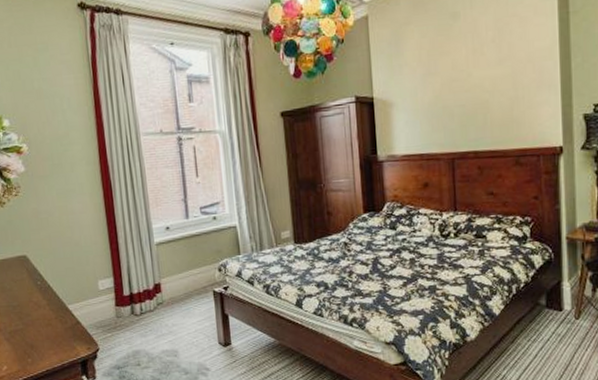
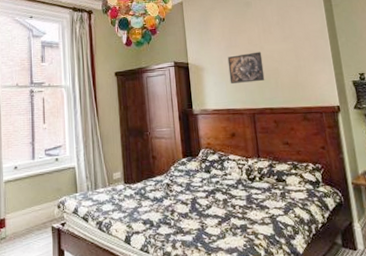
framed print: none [423,79,470,122] -> present [227,51,265,84]

